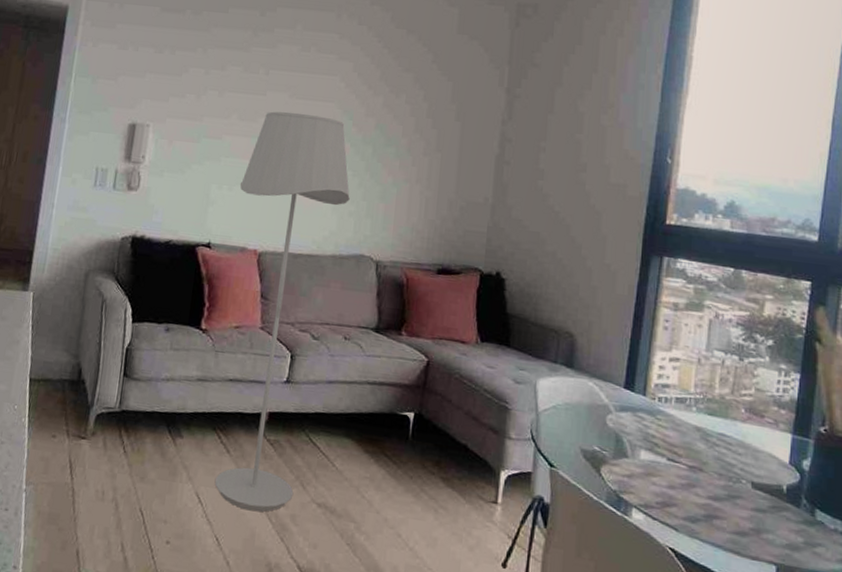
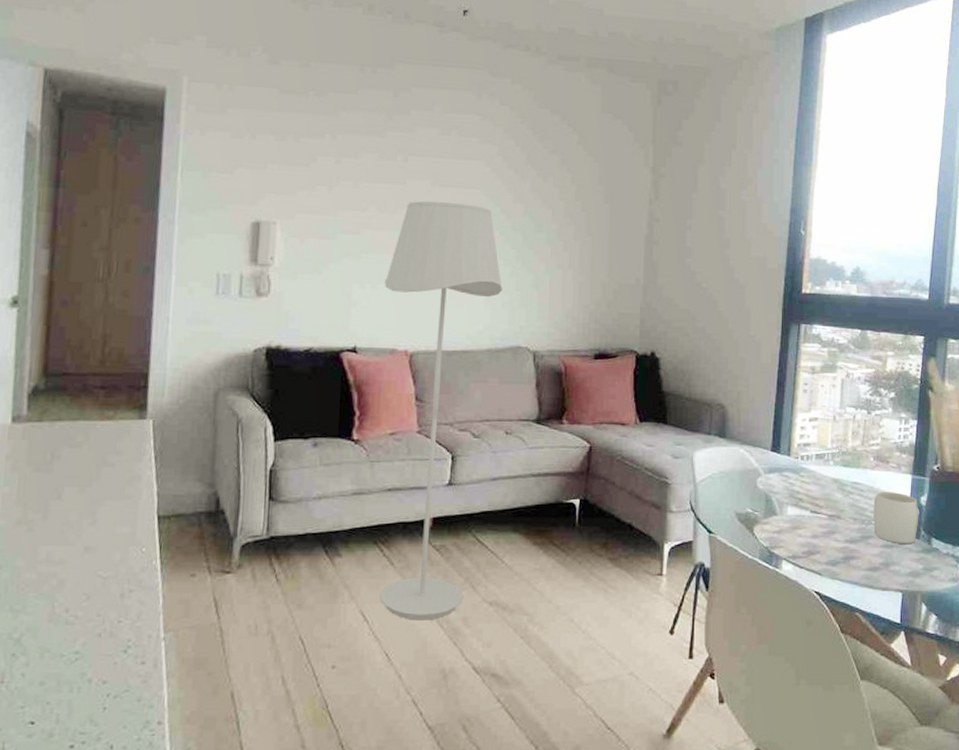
mug: none [743,448,800,512] -> present [873,492,919,543]

